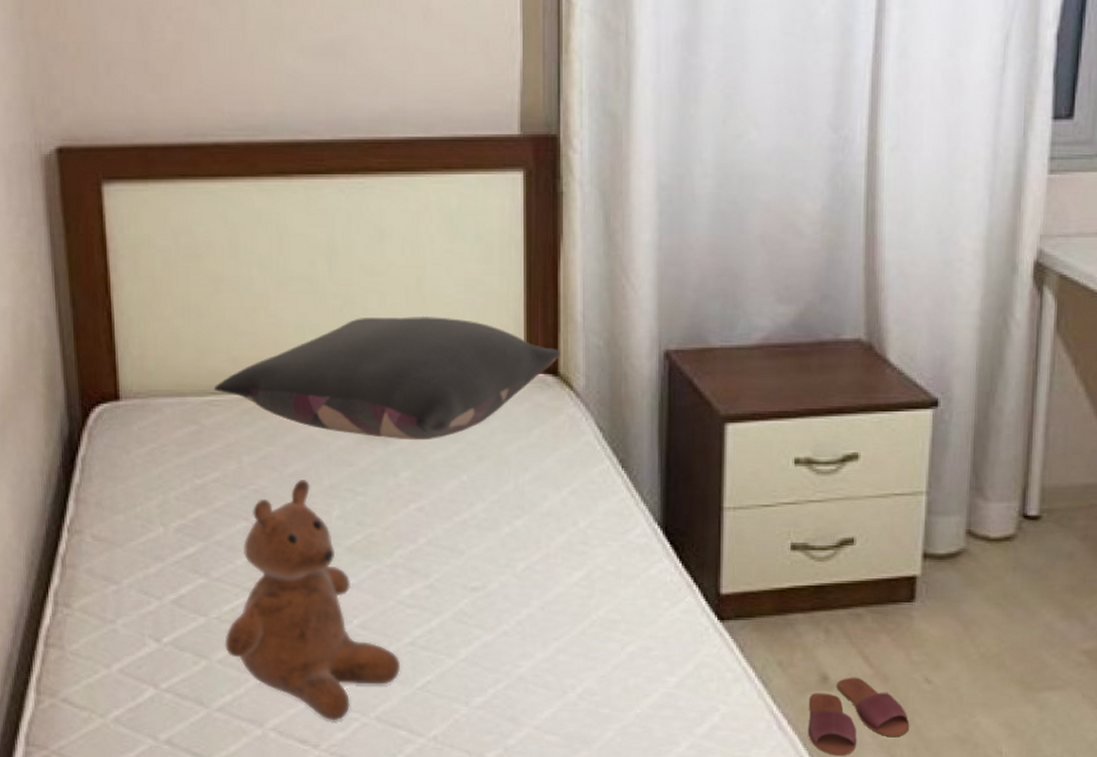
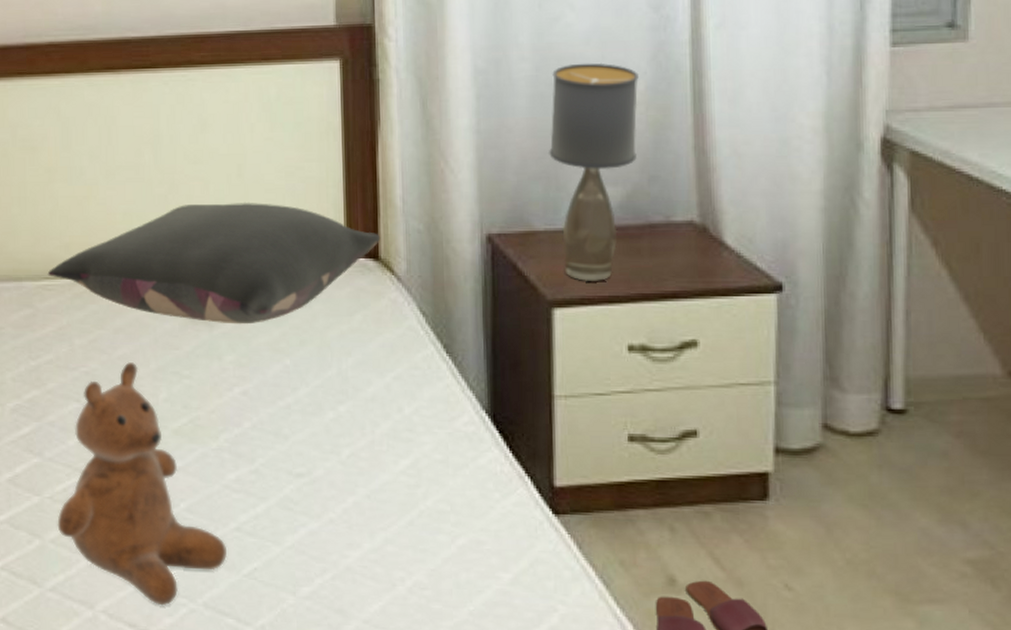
table lamp: none [727,181,816,398] -> present [549,62,639,282]

